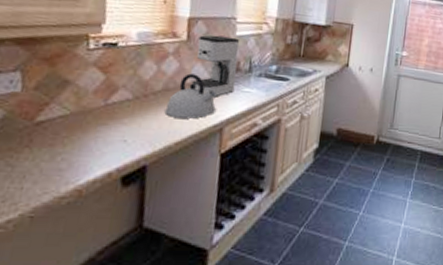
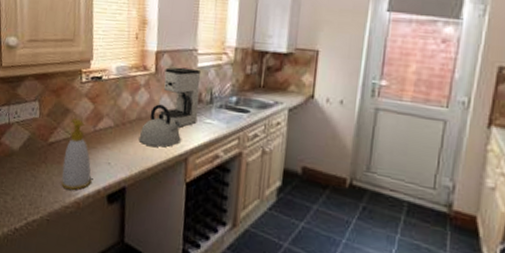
soap bottle: none [54,91,100,176] -> present [61,118,92,190]

